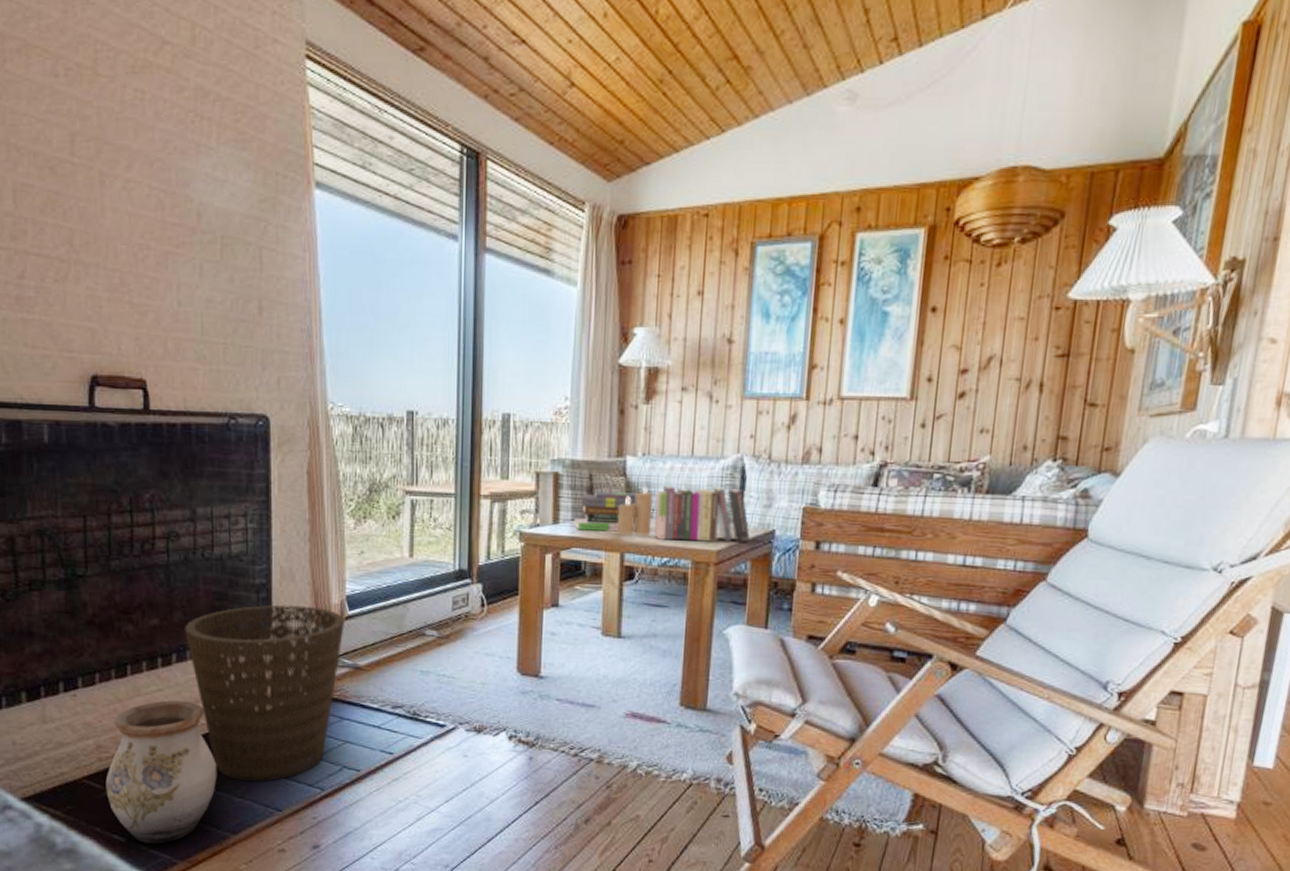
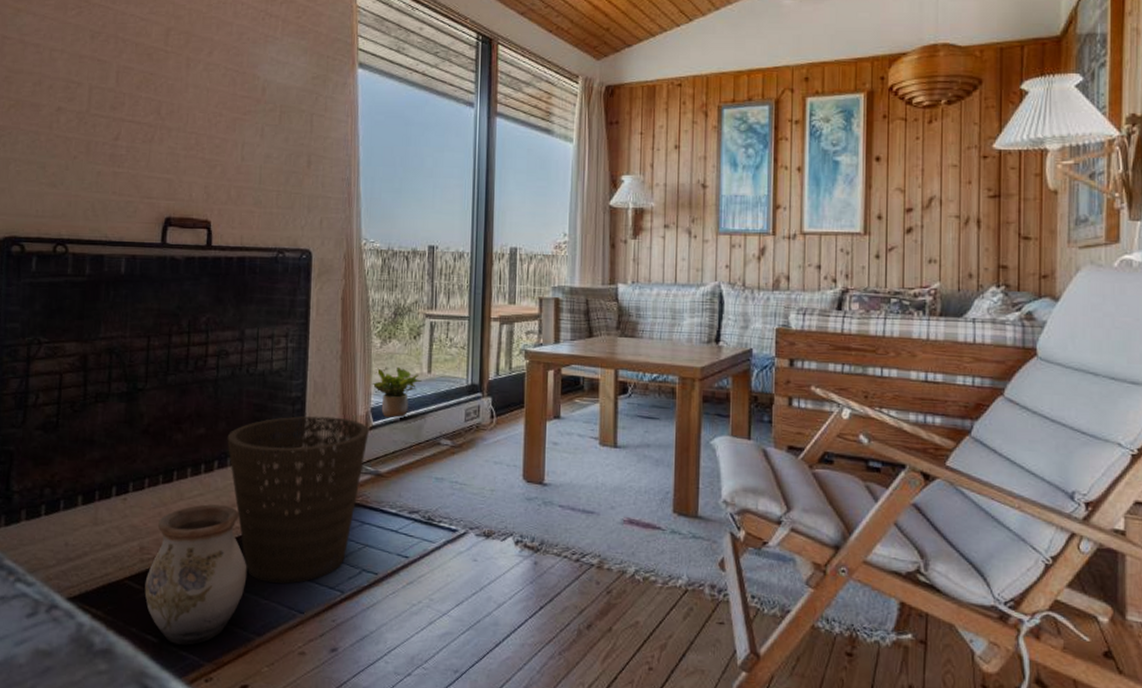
potted plant: none [346,550,403,607] -> present [372,366,422,418]
books: present [574,491,637,532] -> none [573,315,628,350]
candle: present [617,486,654,536] -> none [611,310,643,354]
books: present [654,485,750,543] -> none [644,309,730,361]

